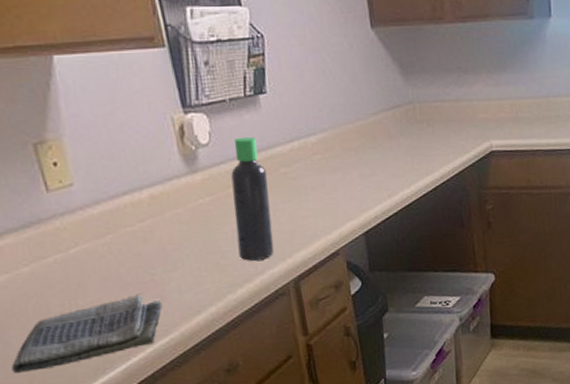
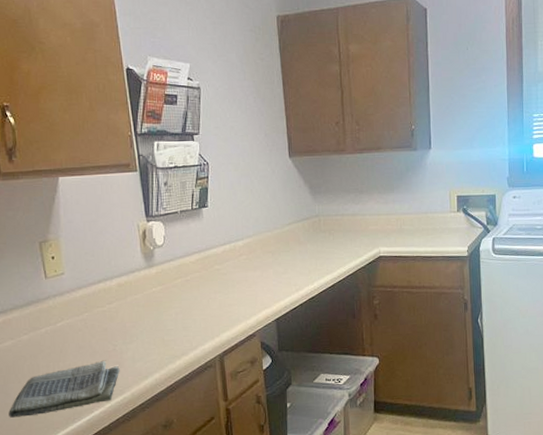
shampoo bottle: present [231,136,275,262] -> none [177,240,206,339]

